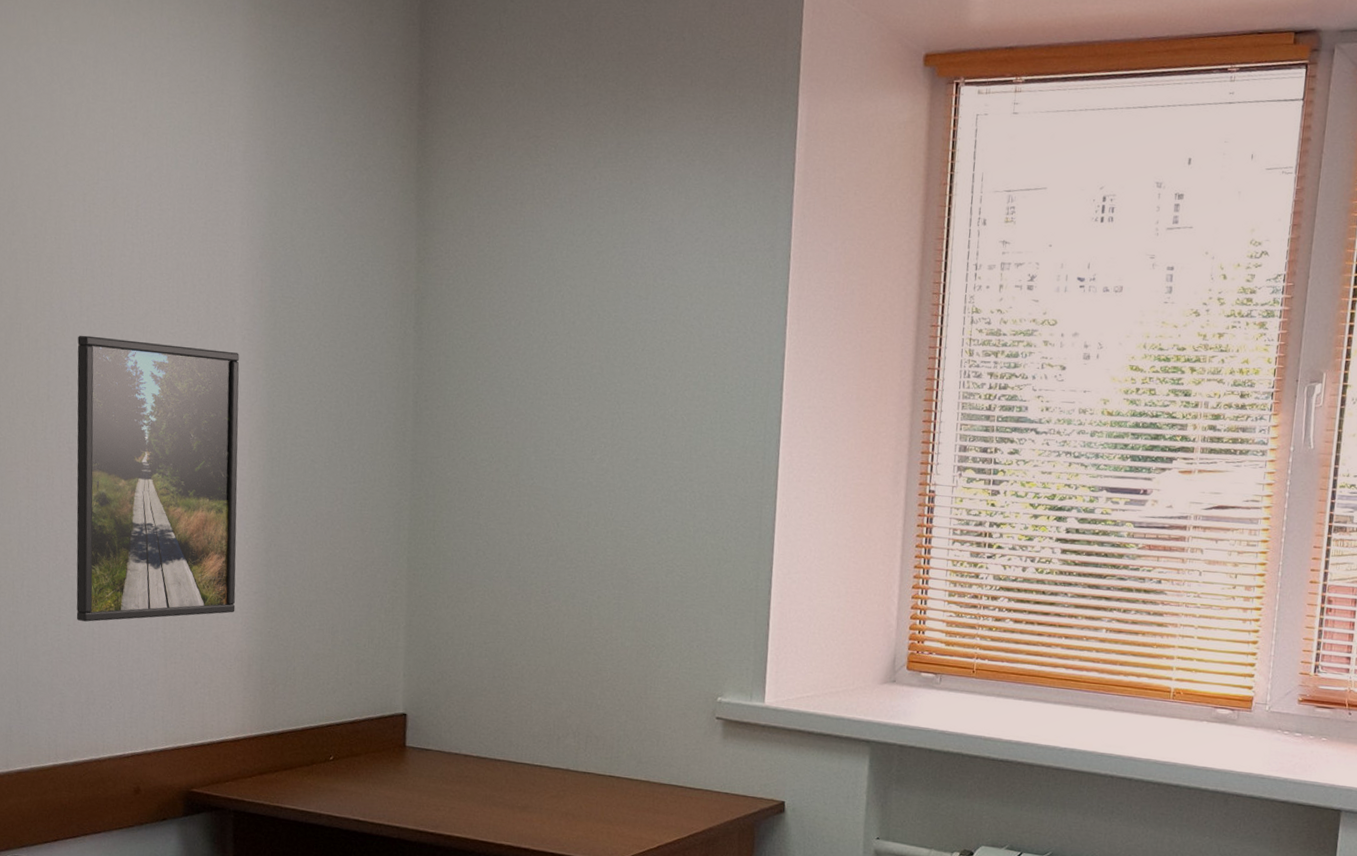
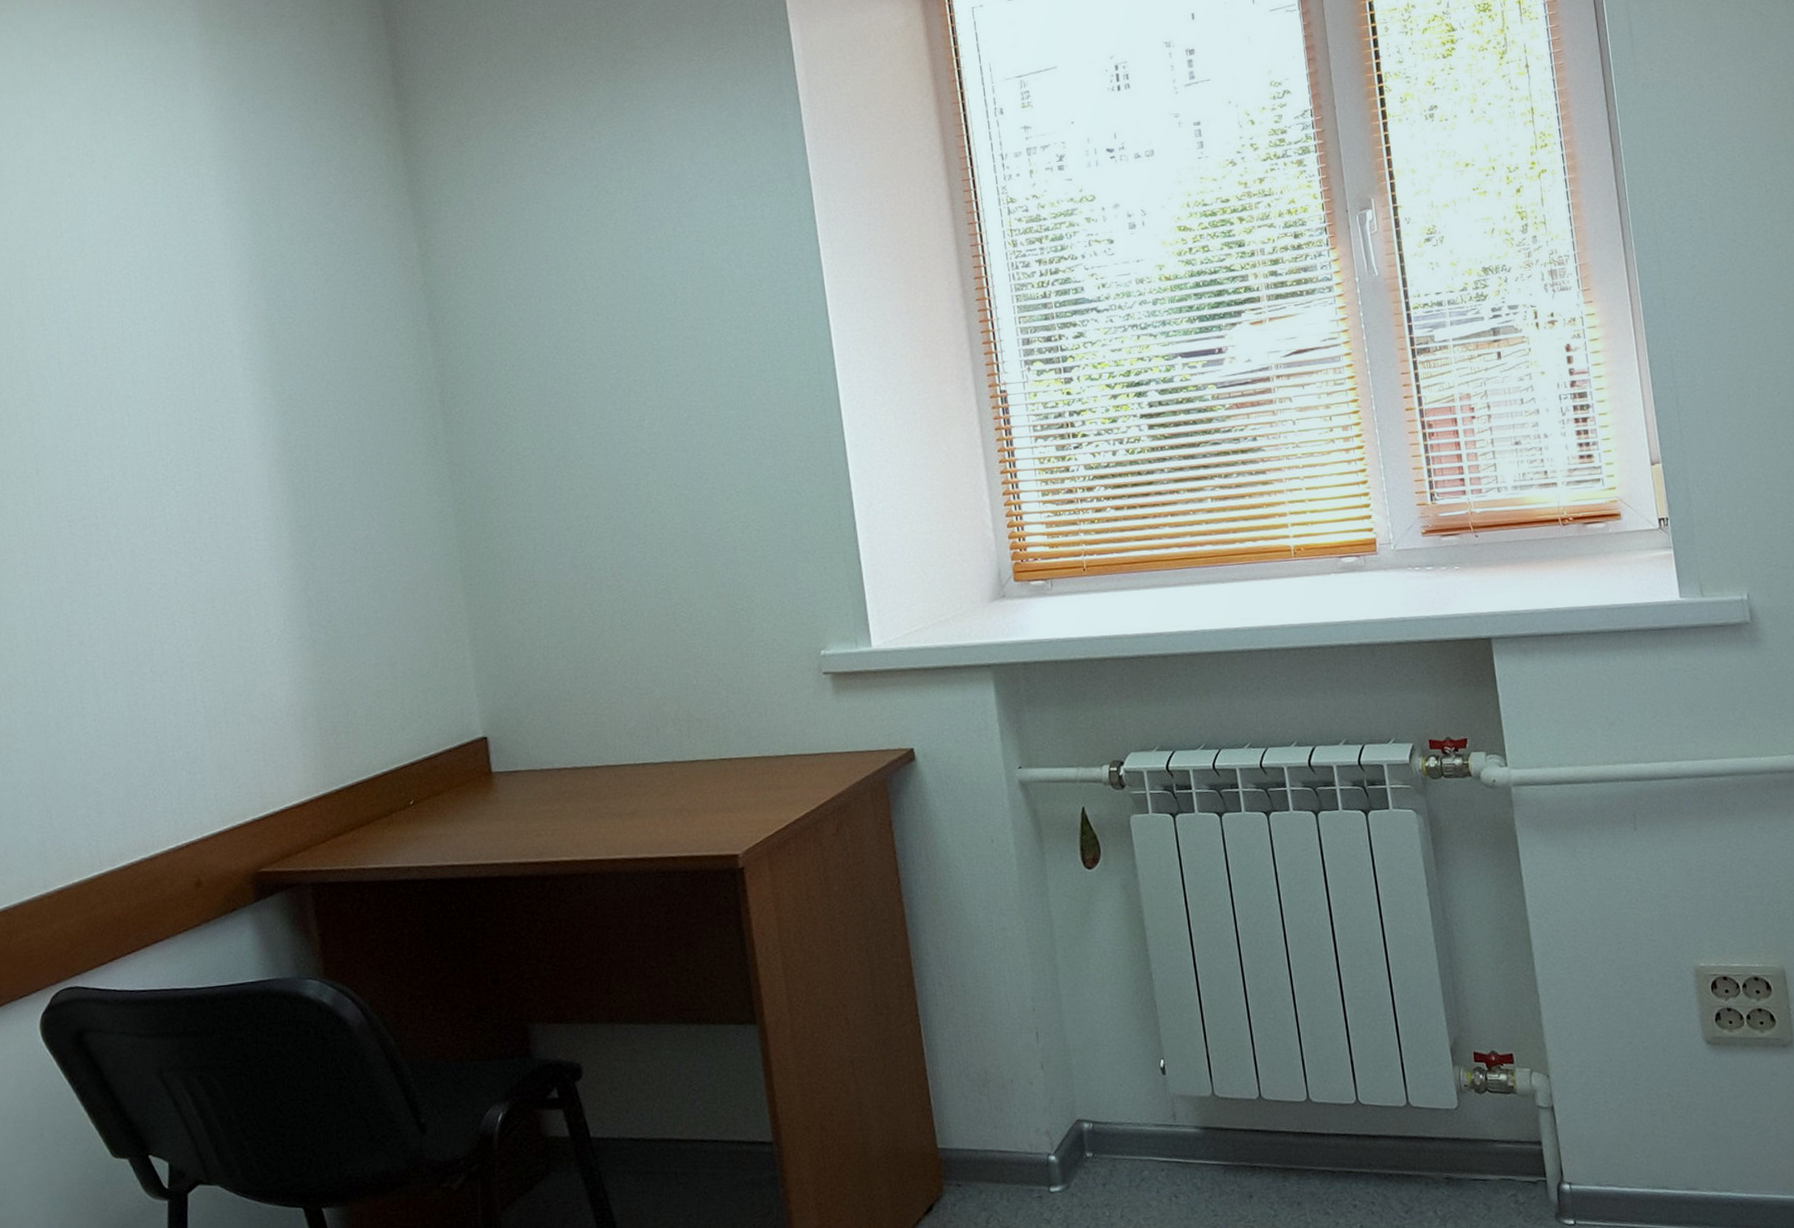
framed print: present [76,335,240,622] -> none [62,386,279,708]

